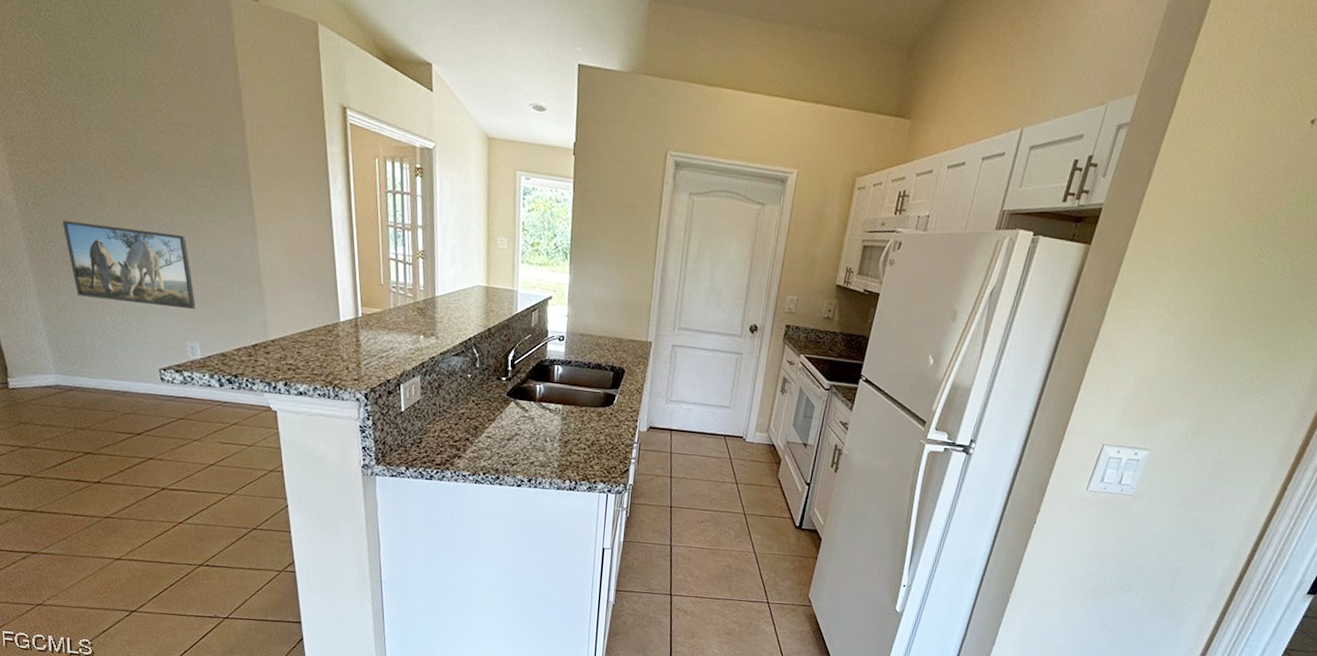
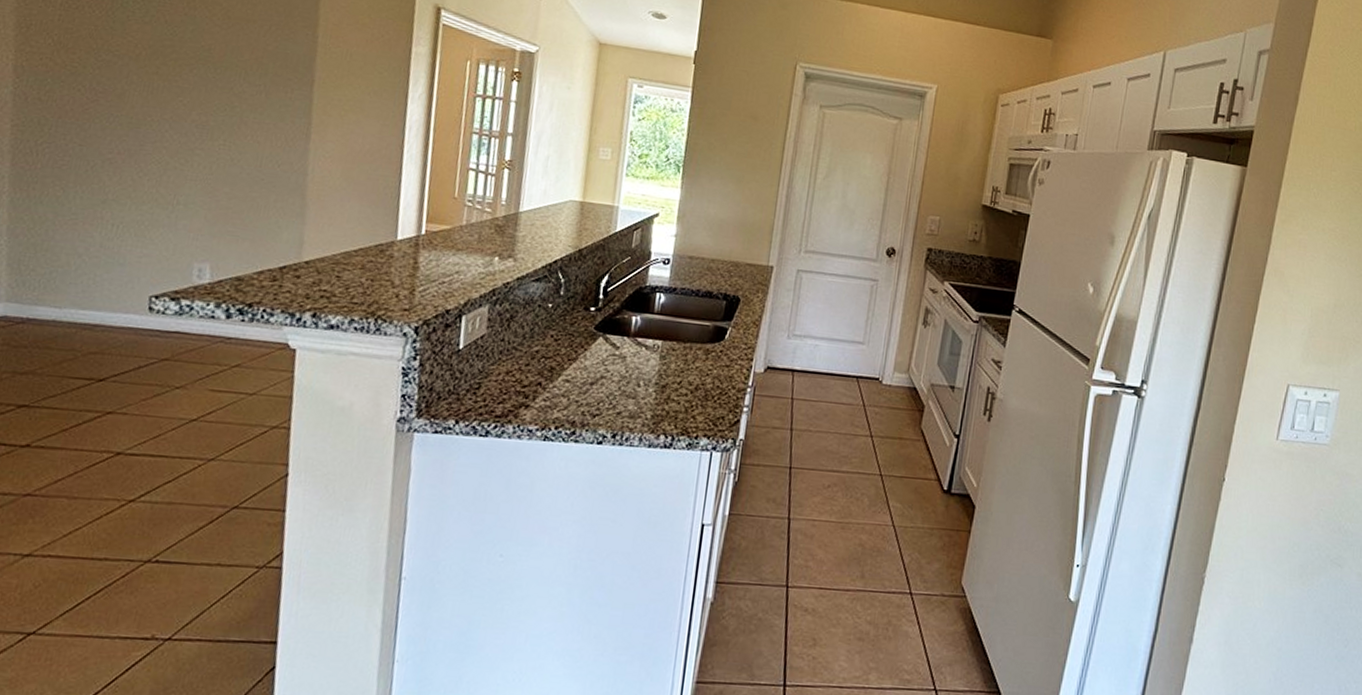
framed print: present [62,220,195,309] -> none [62,118,221,224]

